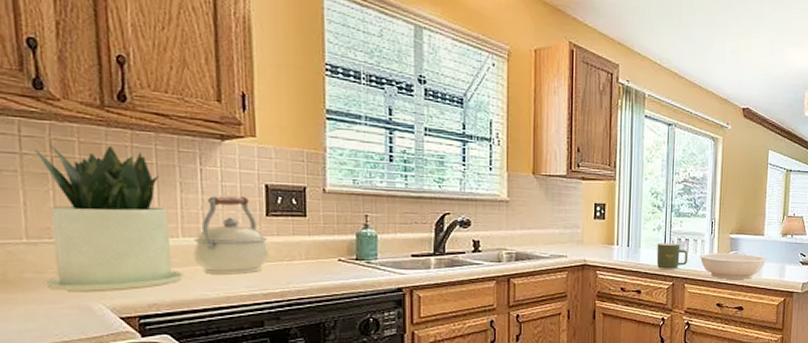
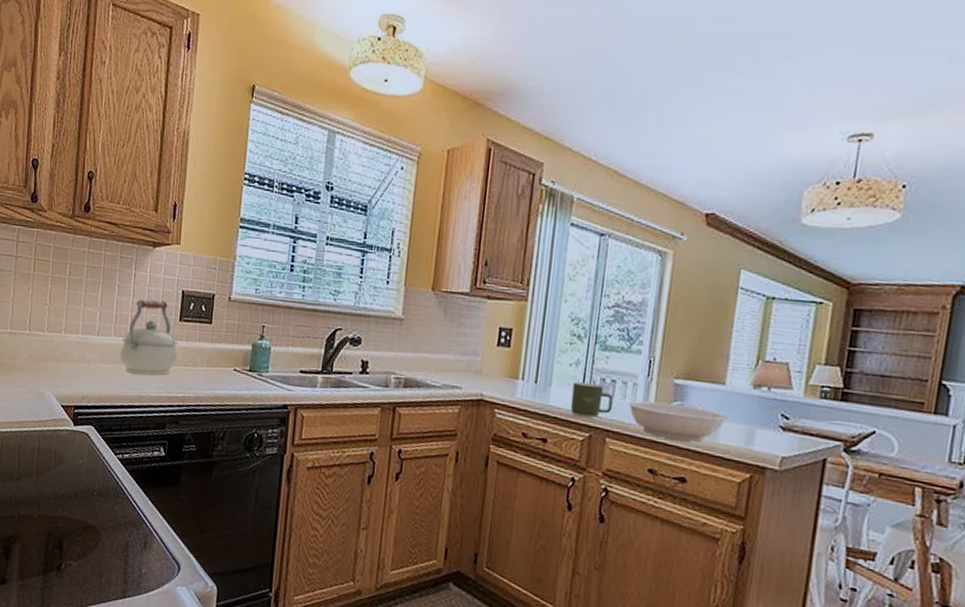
planter: present [35,145,184,292] -> none [15,250,110,381]

